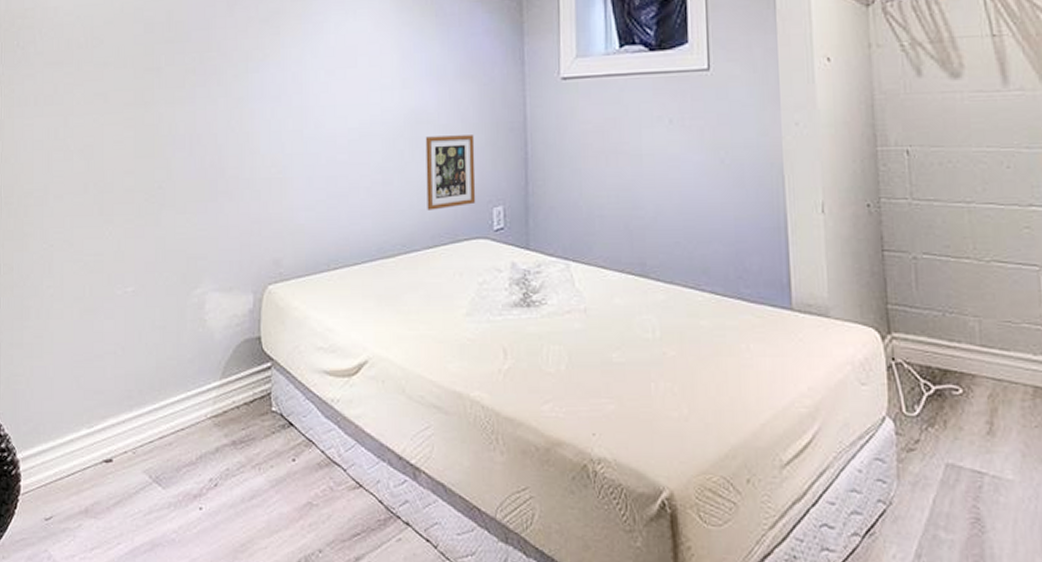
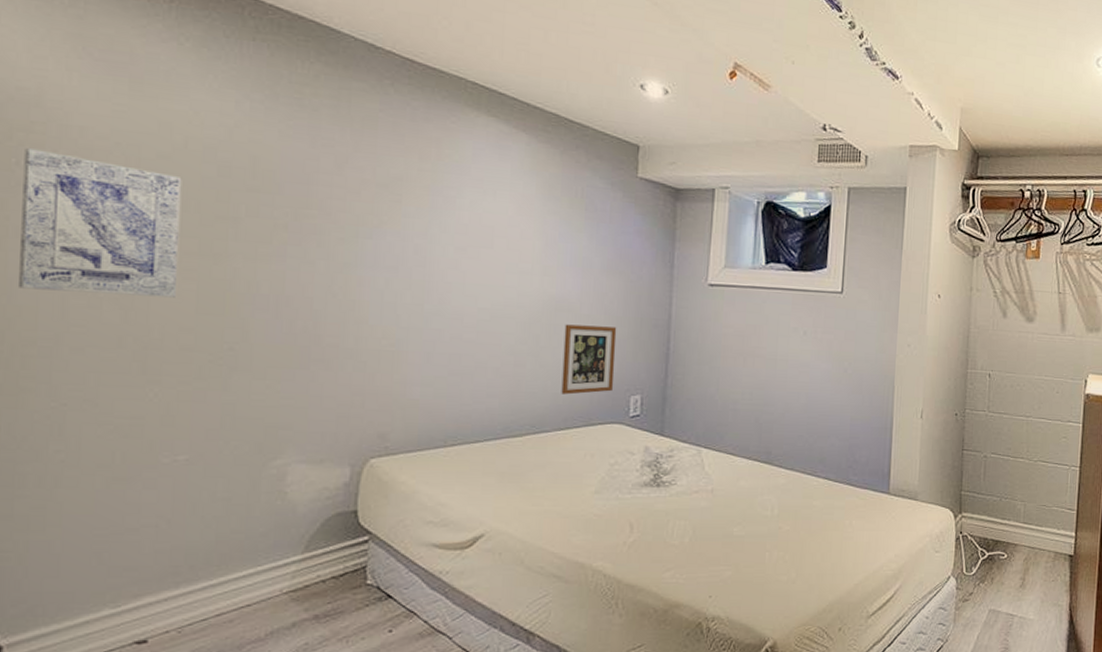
wall art: none [20,31,121,149] -> present [17,148,182,298]

